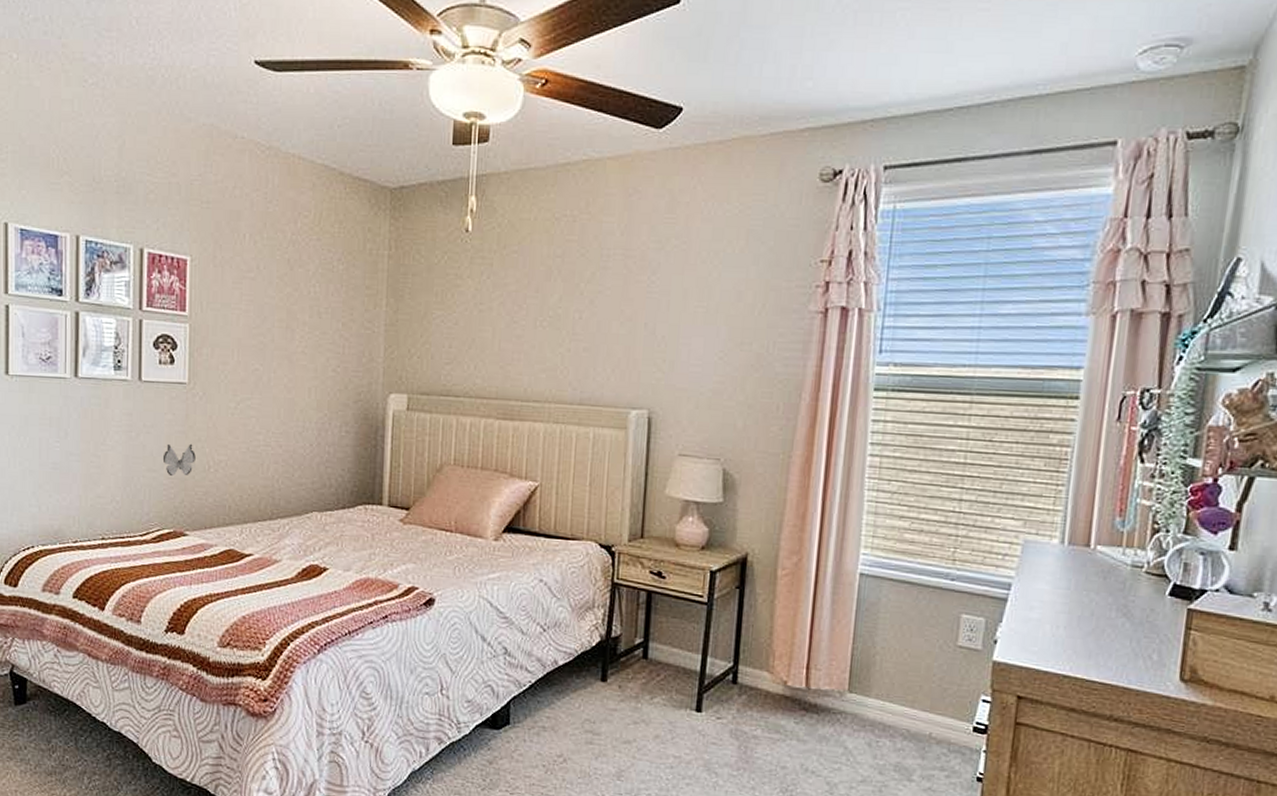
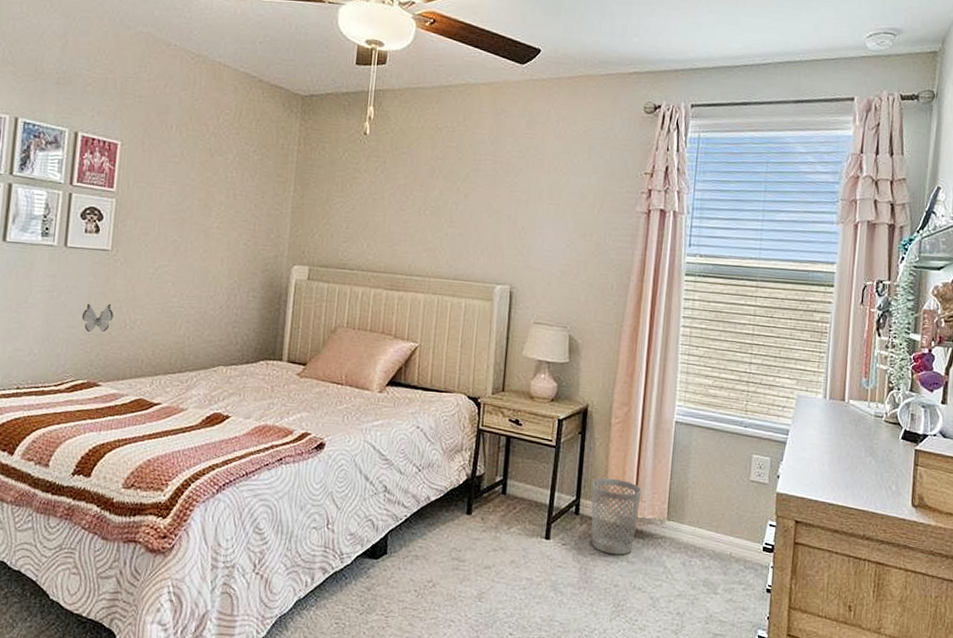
wastebasket: none [752,641,816,732] -> present [591,478,642,555]

